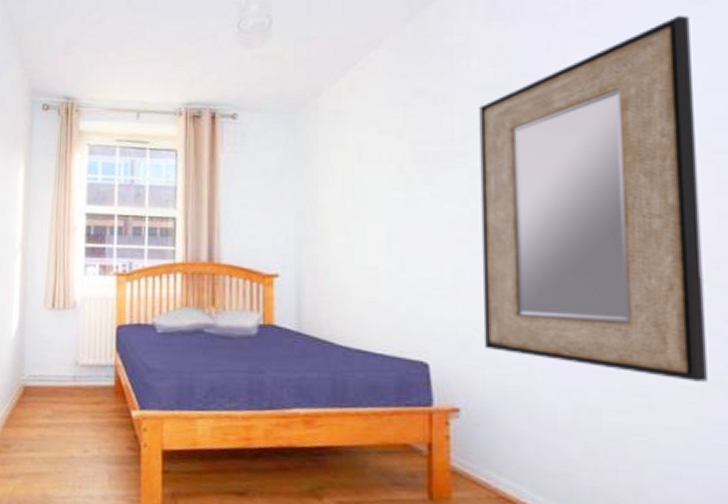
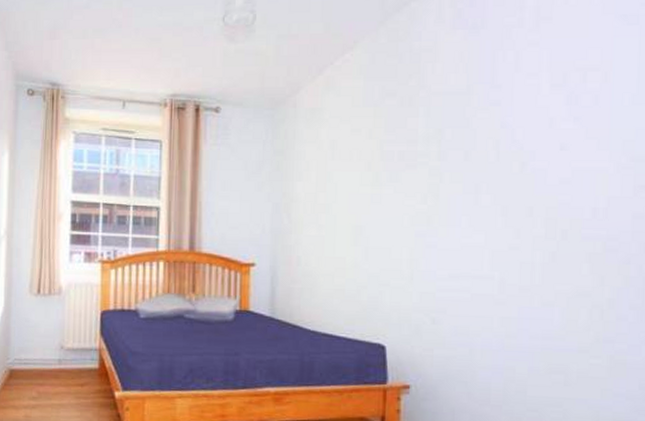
home mirror: present [479,15,708,382] -> none [433,33,623,361]

